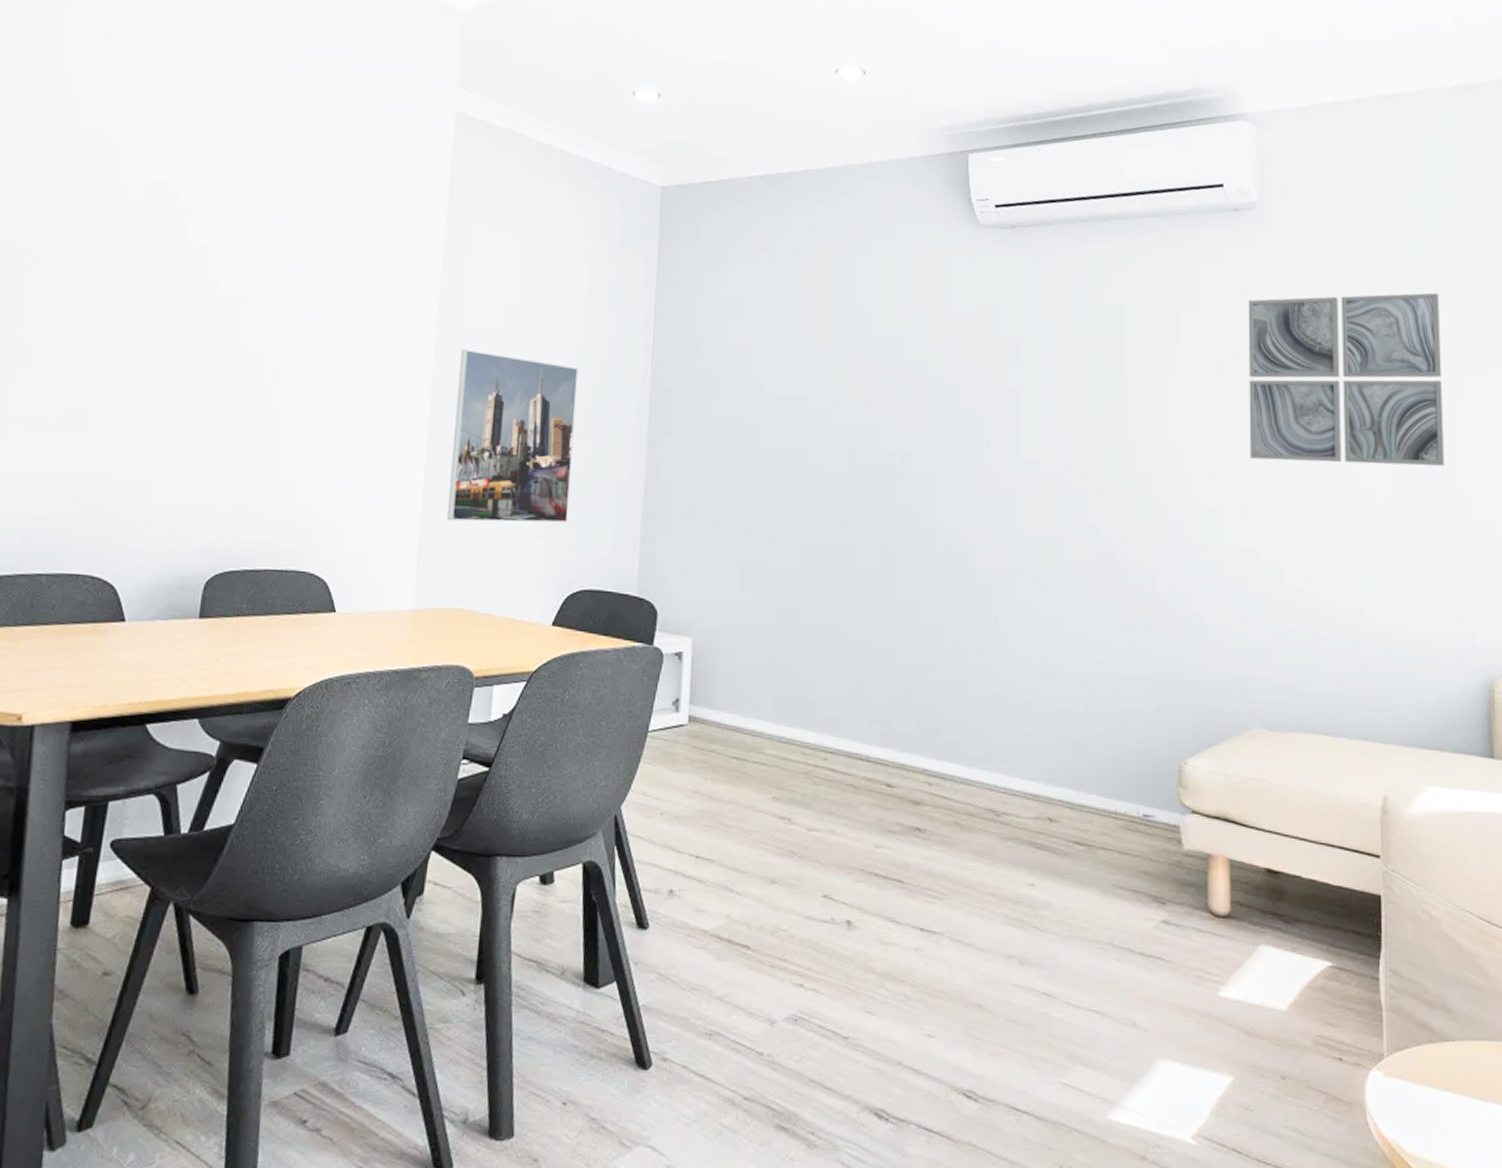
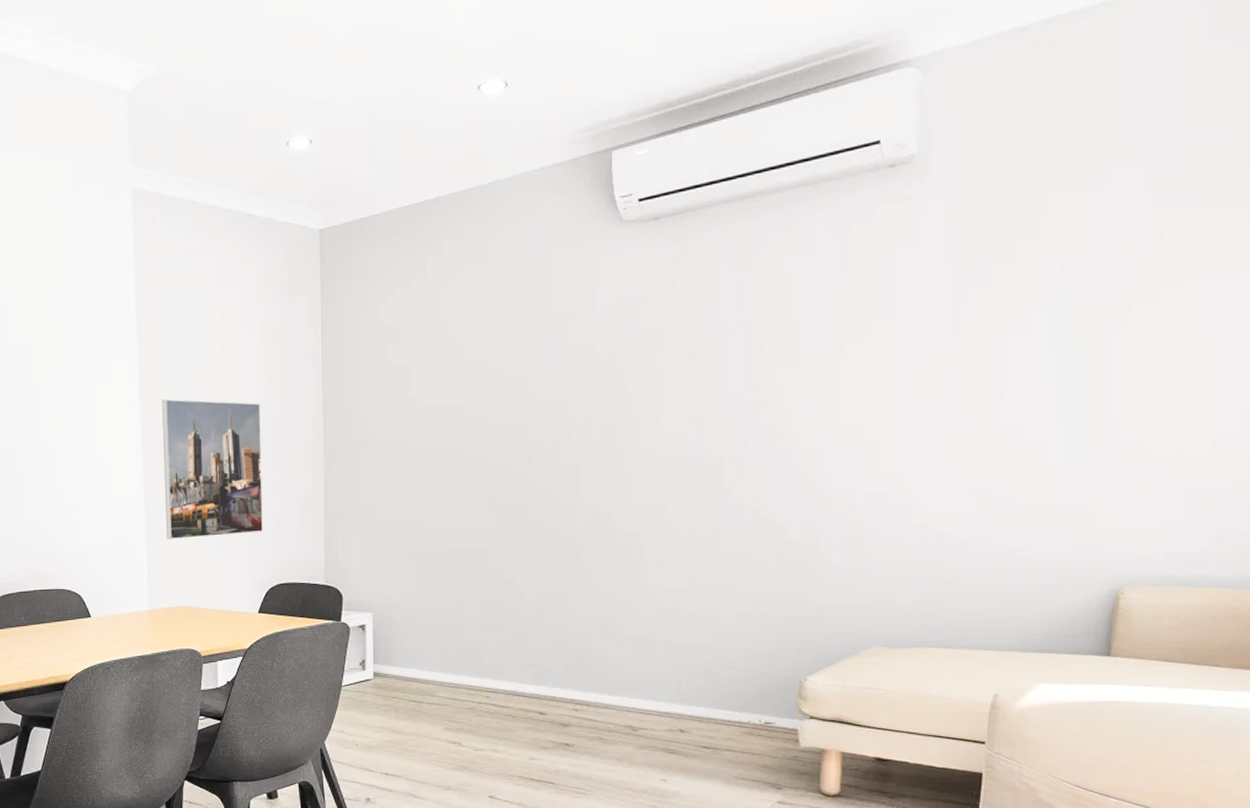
wall art: present [1248,293,1444,466] -> none [888,222,1112,411]

